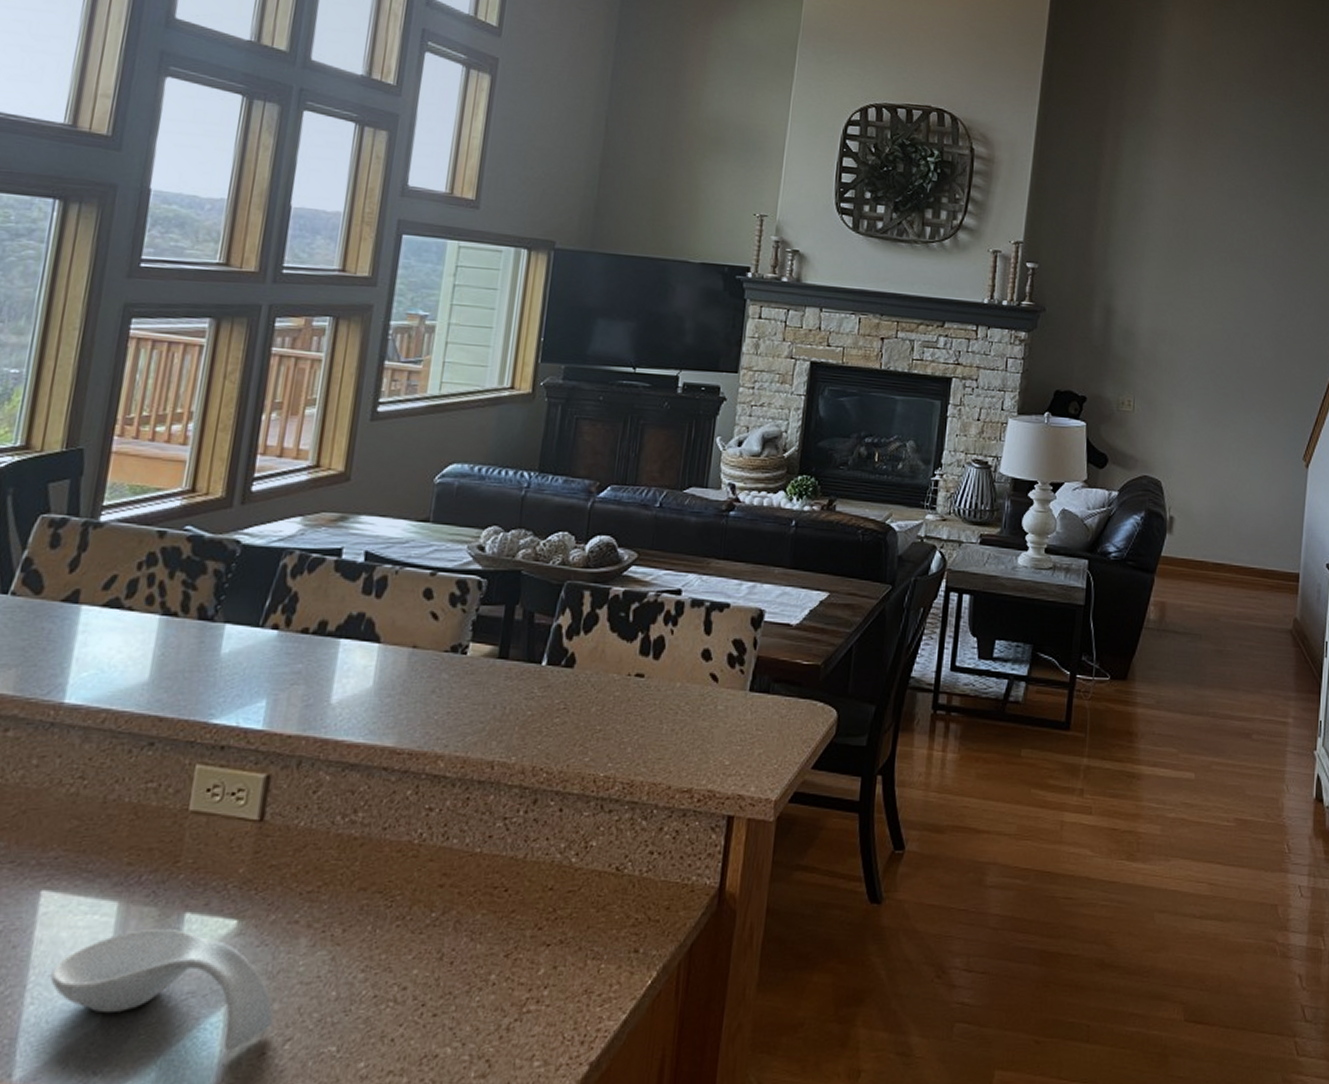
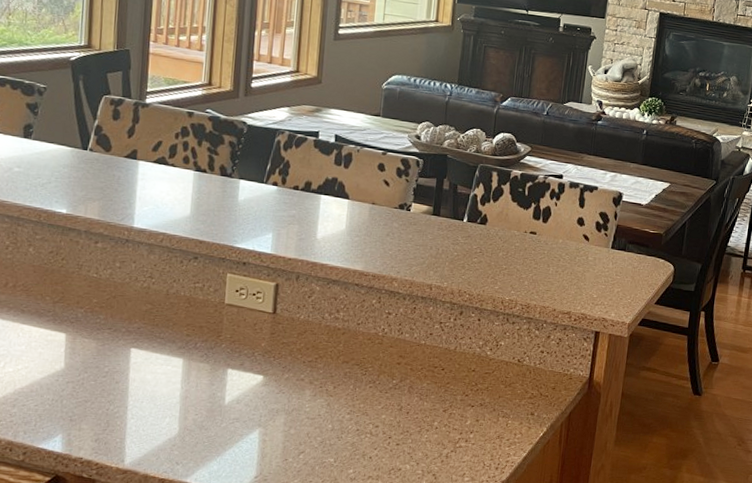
spoon rest: present [50,929,273,1051] -> none [143,377,291,457]

